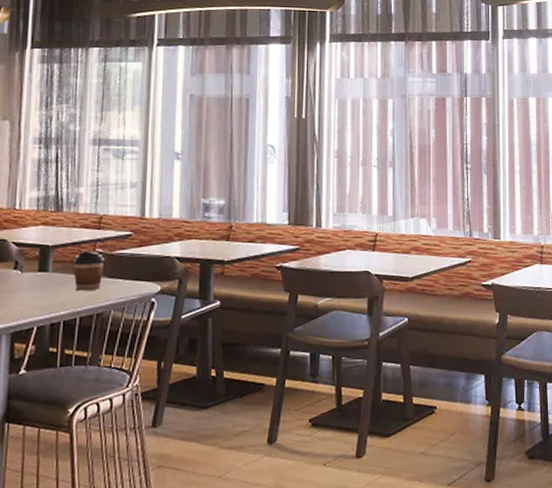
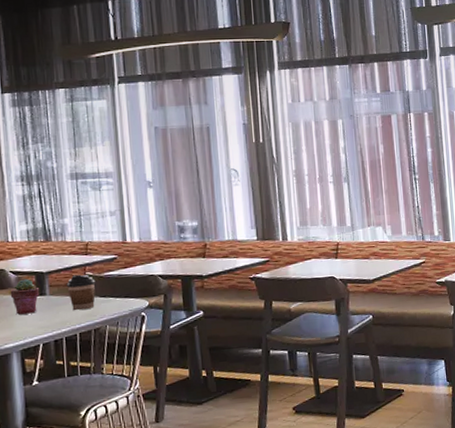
potted succulent: none [9,252,42,292] -> present [10,279,40,315]

